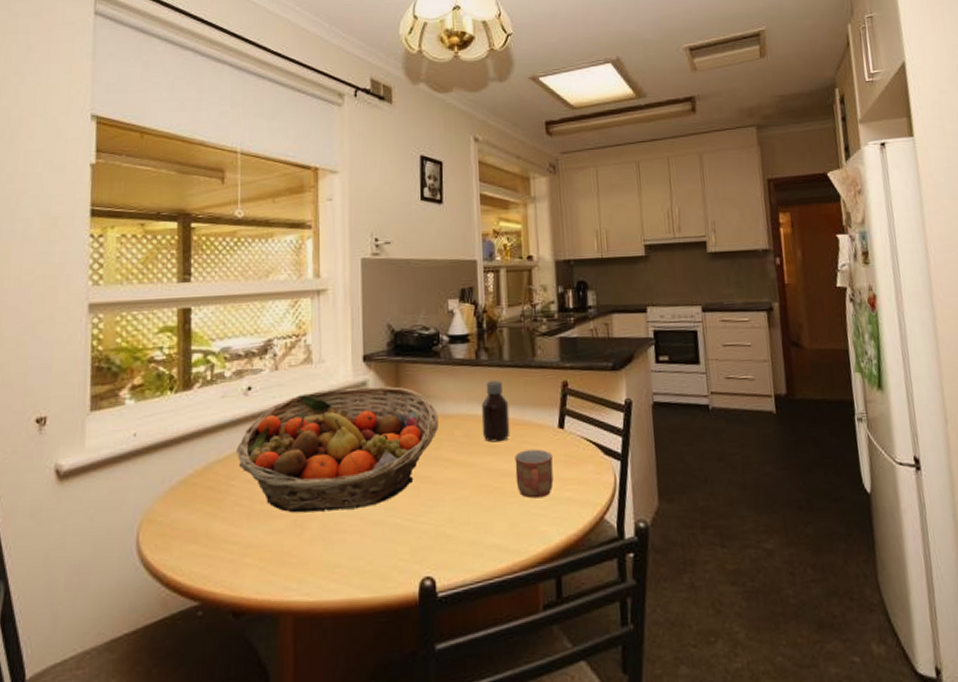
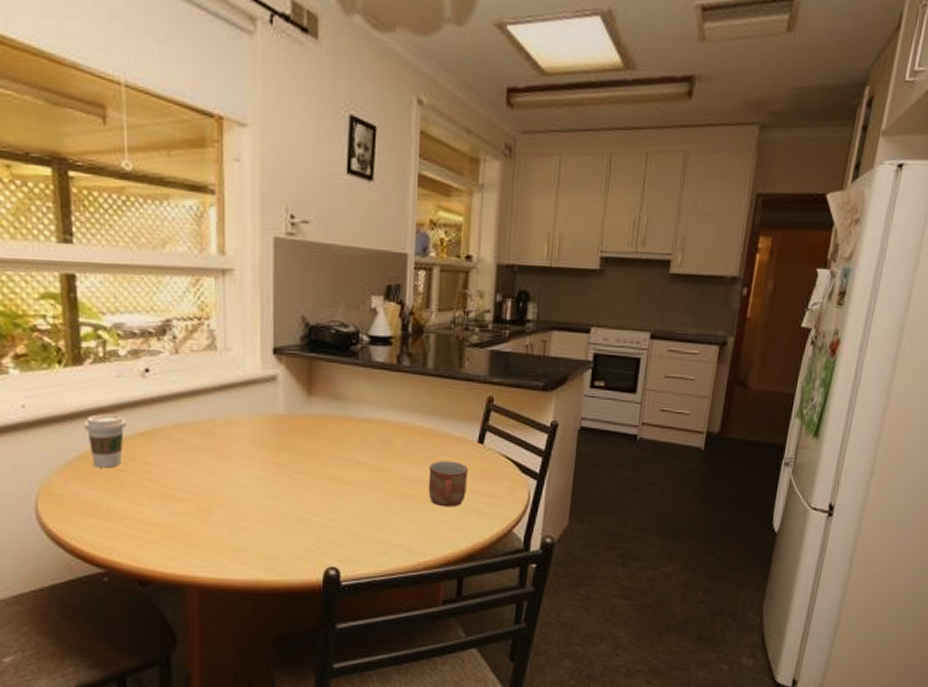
coffee cup: none [189,434,229,490] -> present [83,414,127,468]
fruit basket: present [237,386,438,513] -> none [136,380,352,500]
bottle: present [481,380,510,443] -> none [397,388,429,451]

